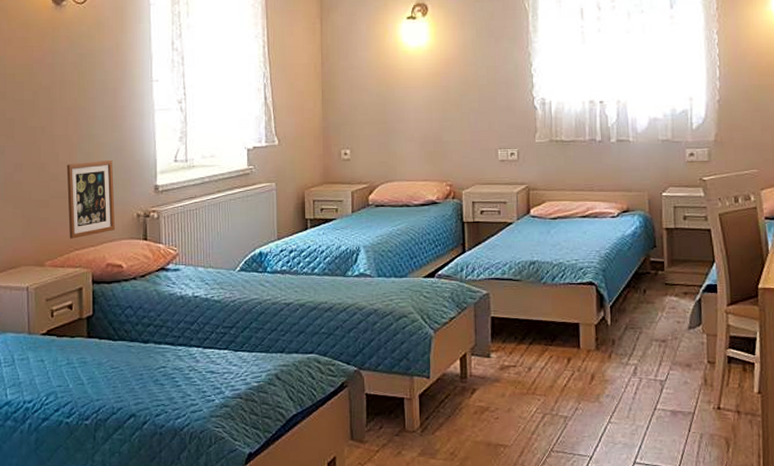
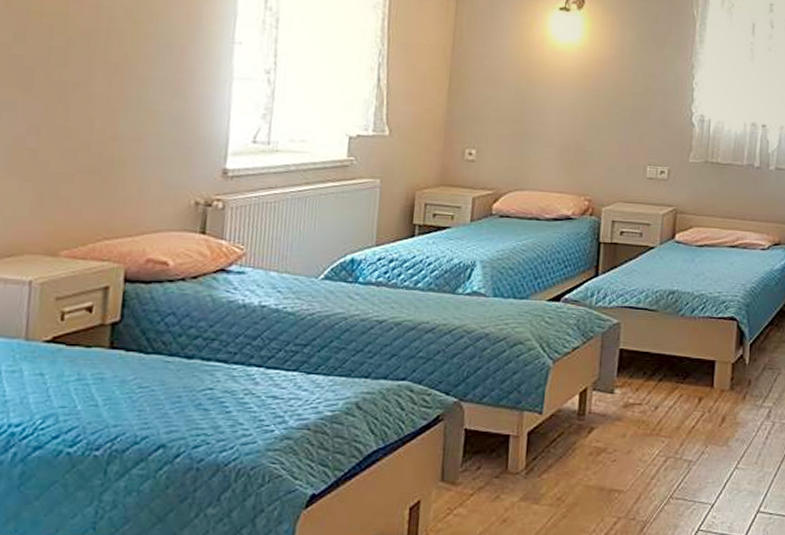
picture frame: present [66,159,115,239] -> none [97,132,170,225]

